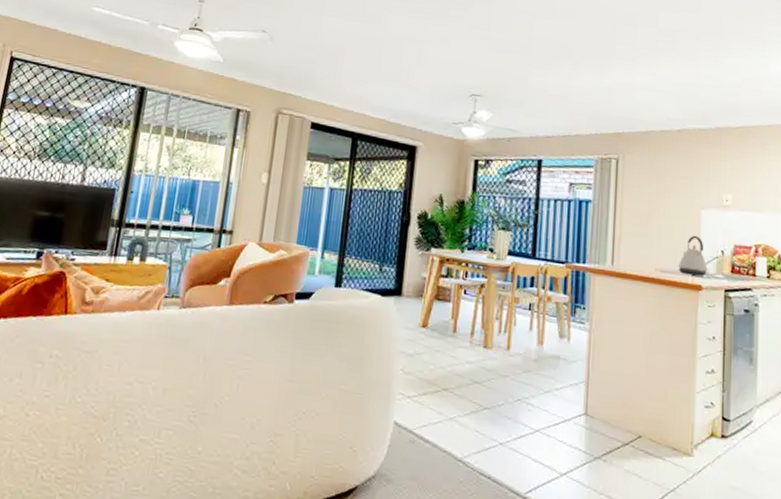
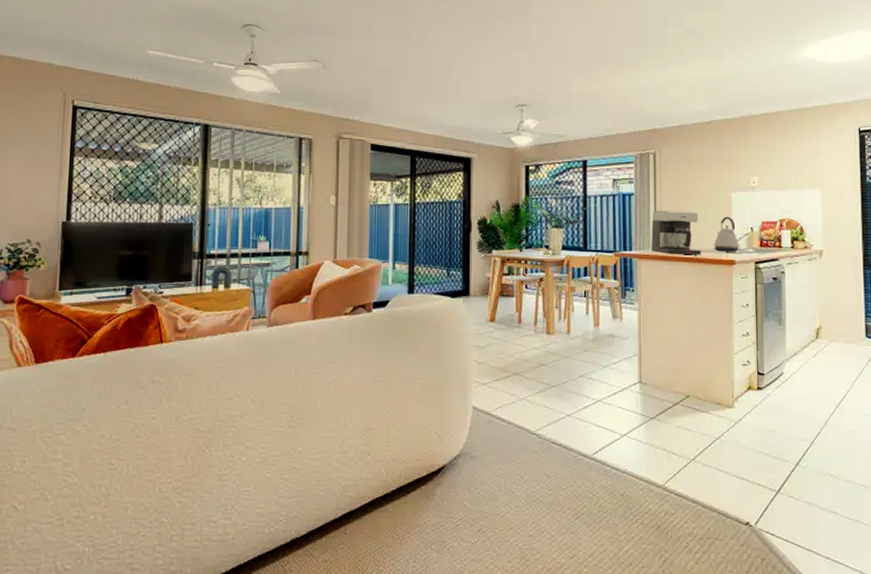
coffee maker: none [607,221,665,276] -> present [651,210,702,255]

